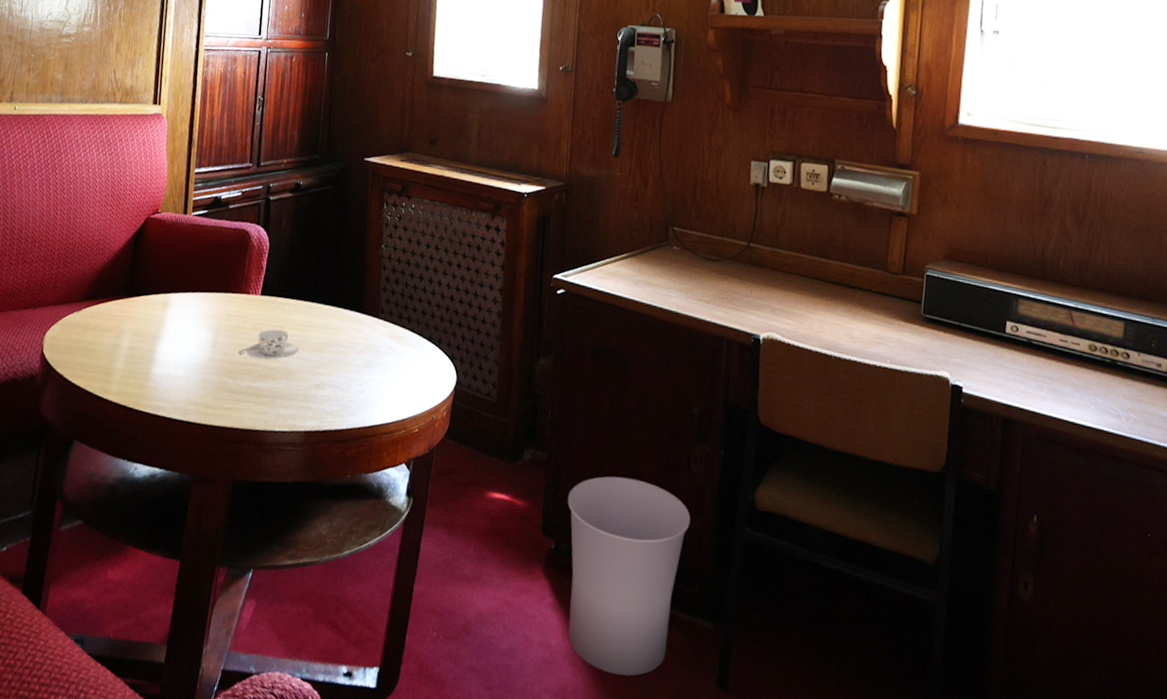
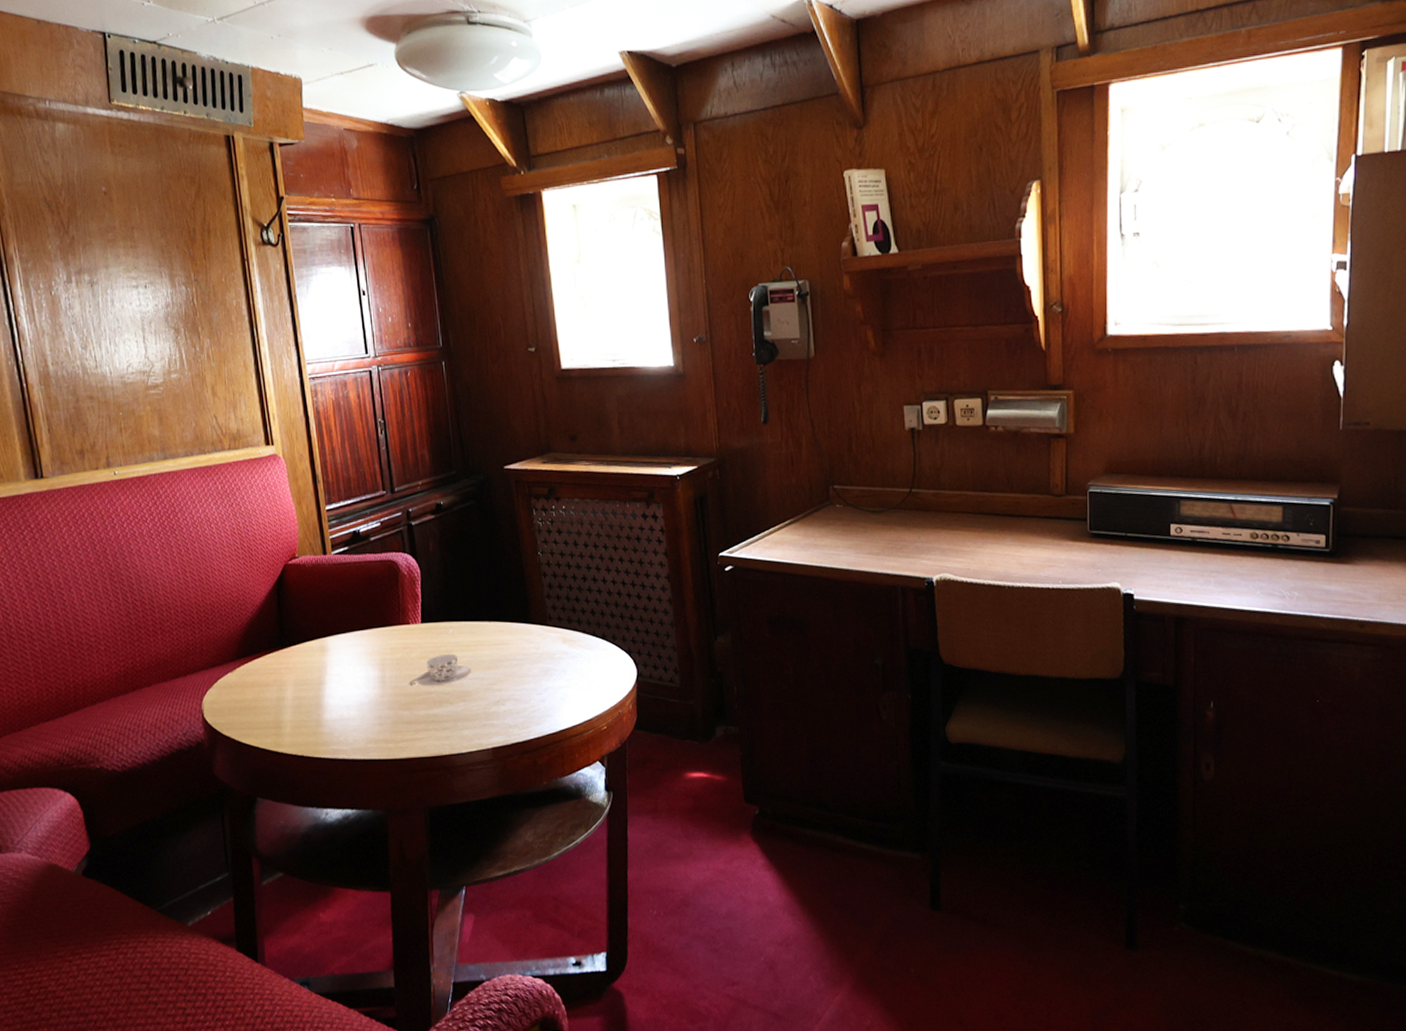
waste bin: present [567,476,691,676] -> none [765,735,887,915]

